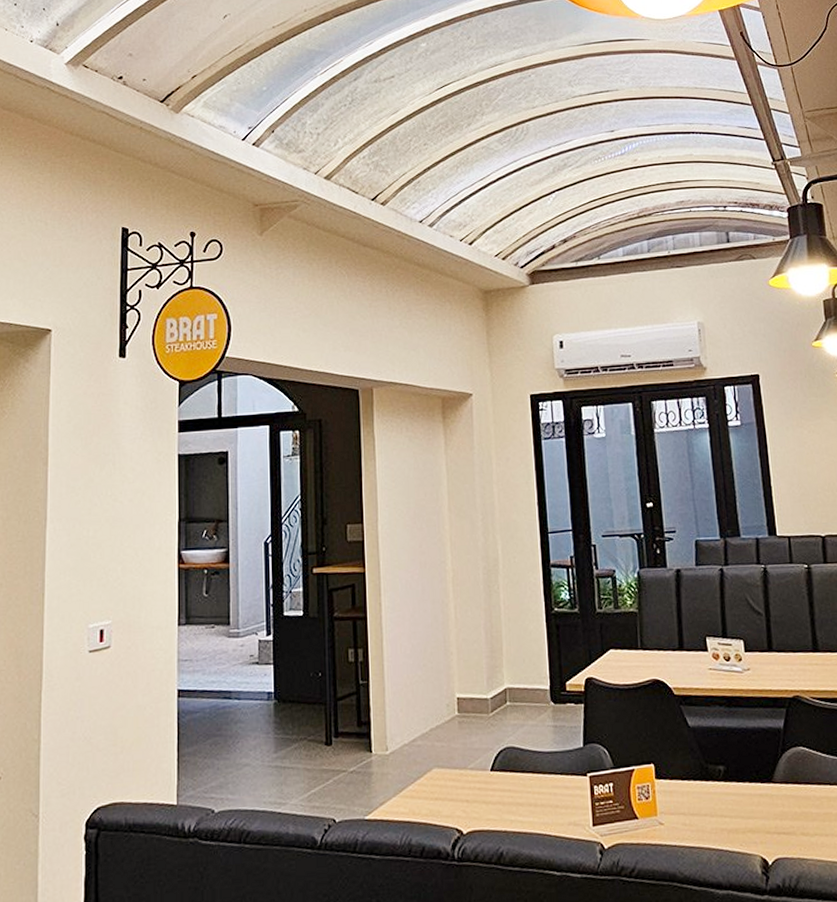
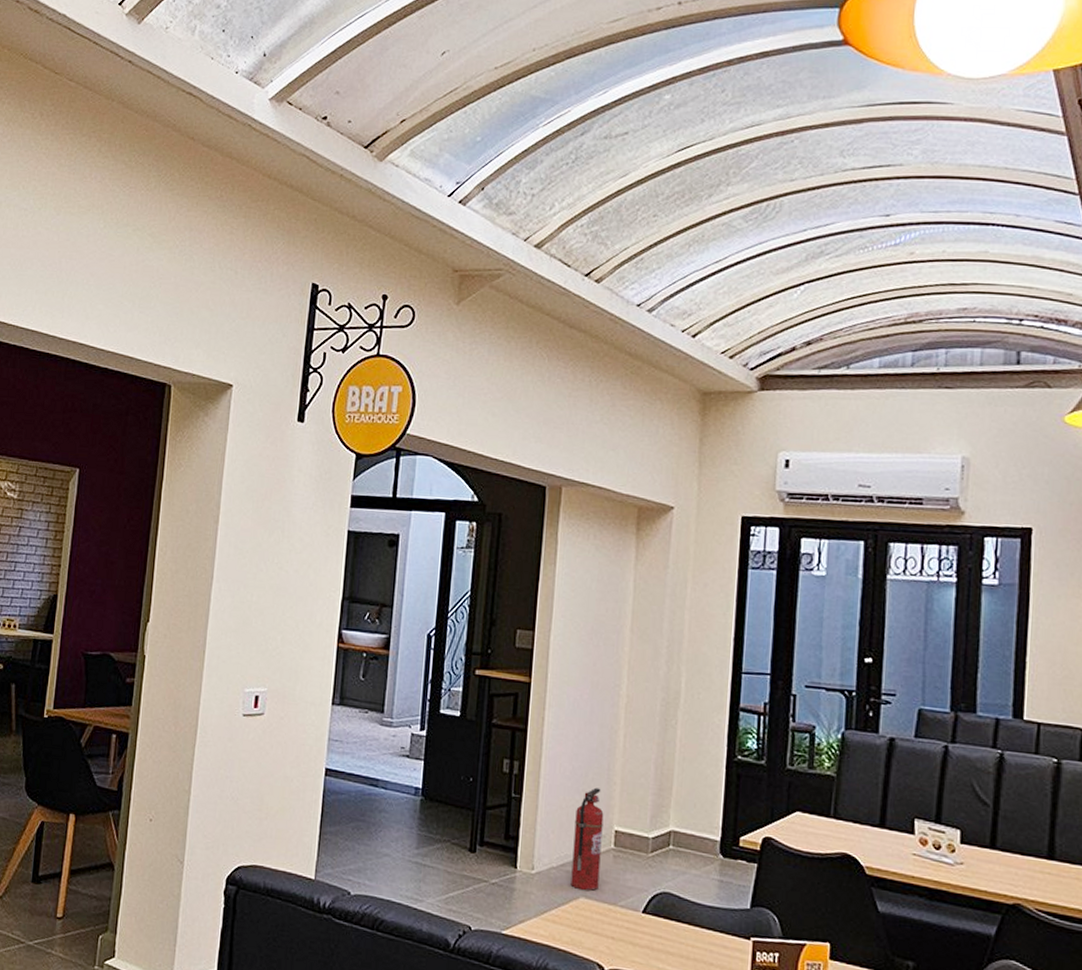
fire extinguisher: none [420,660,449,761] -> present [571,787,604,891]

